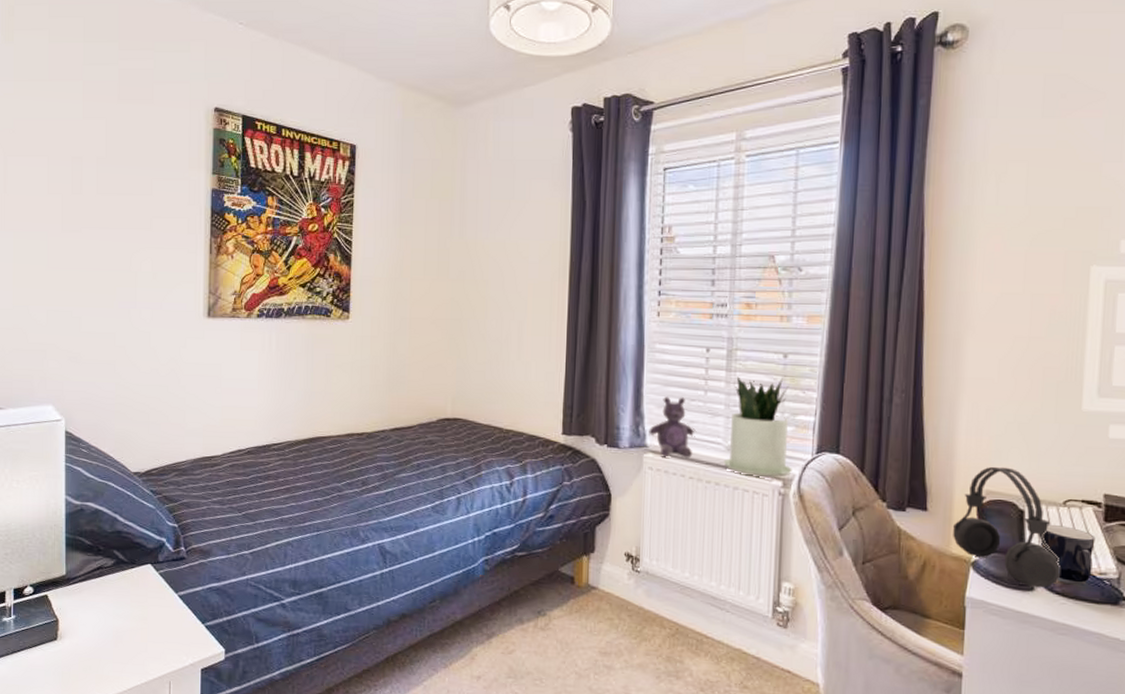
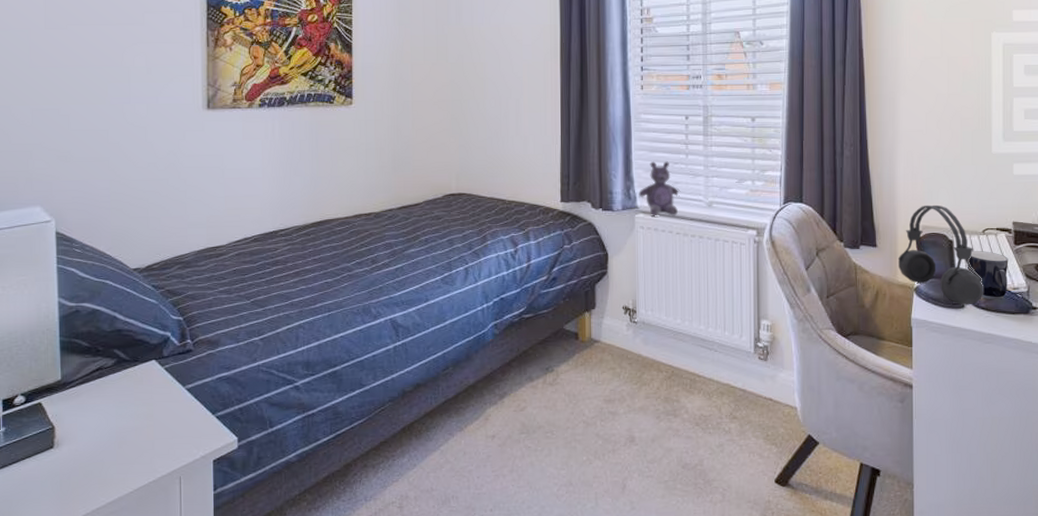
planter: present [723,376,792,477] -> none [705,139,764,228]

